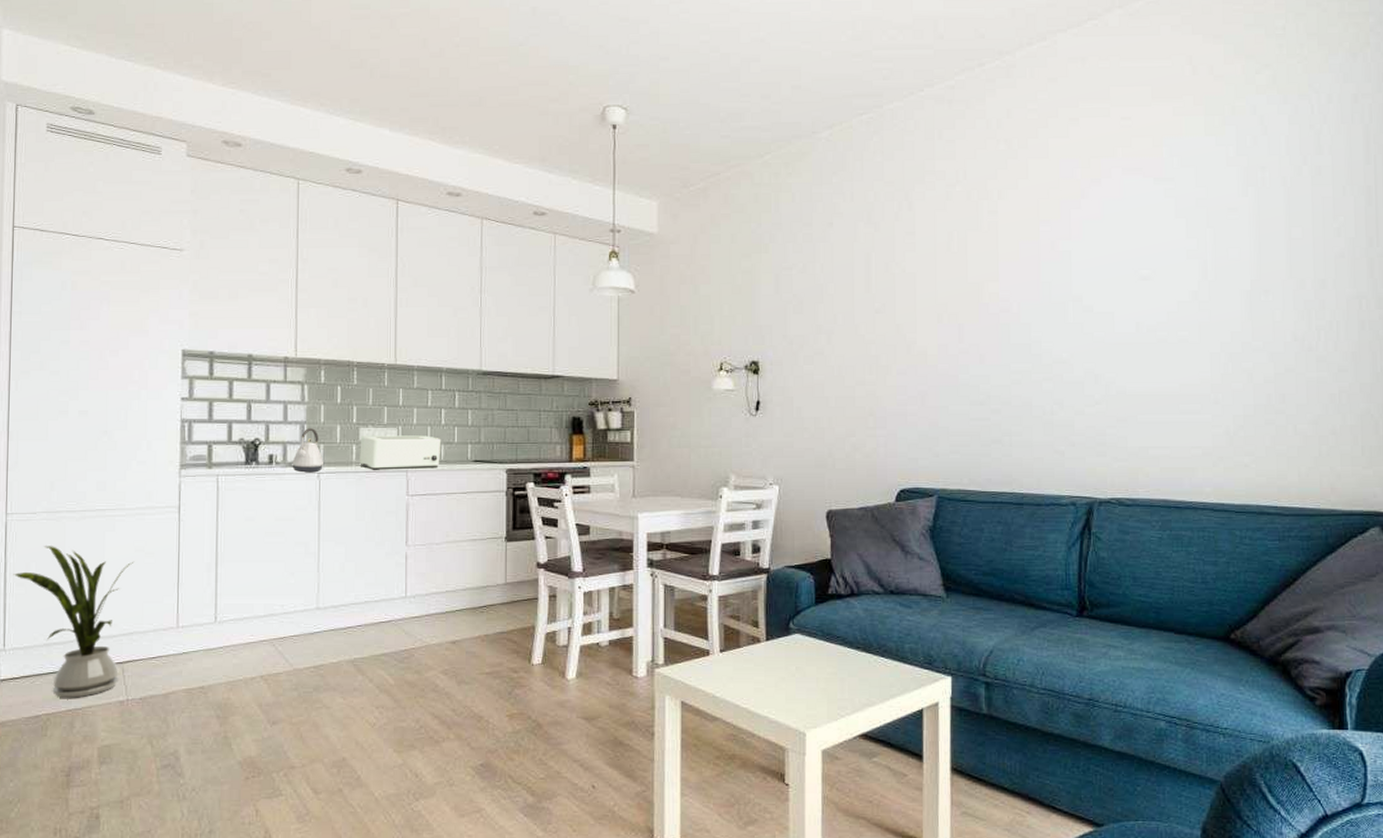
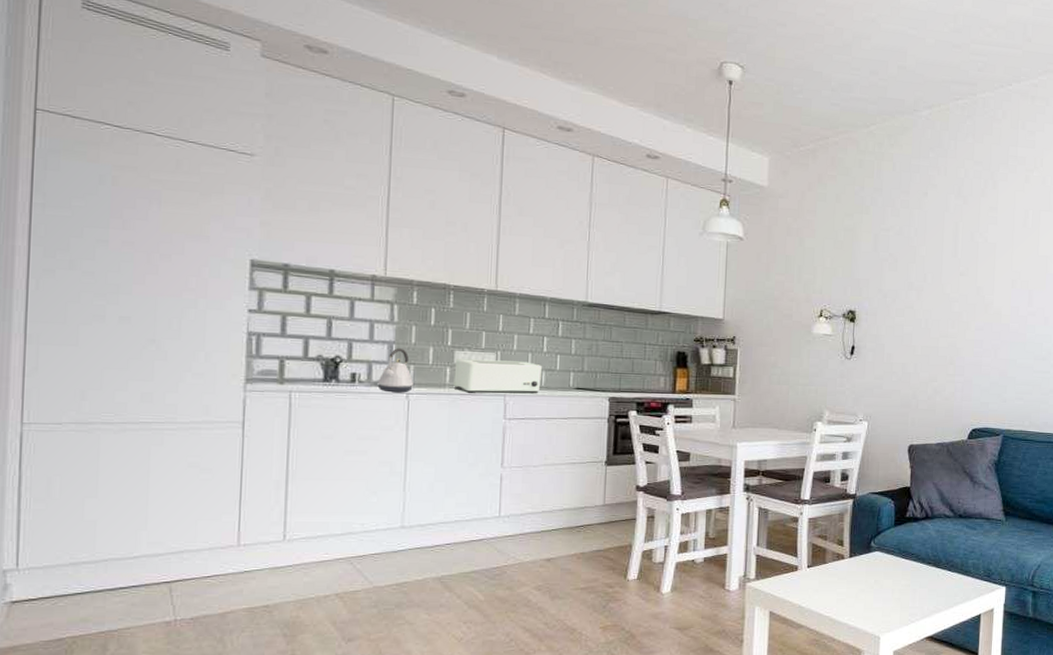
house plant: present [13,546,134,698] -> none [30,459,187,620]

